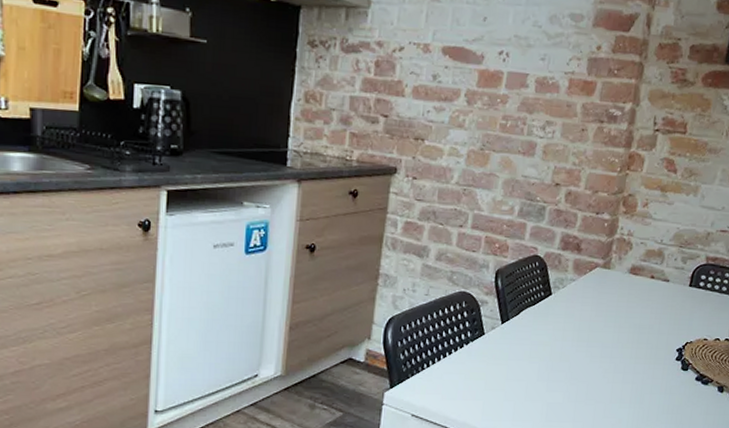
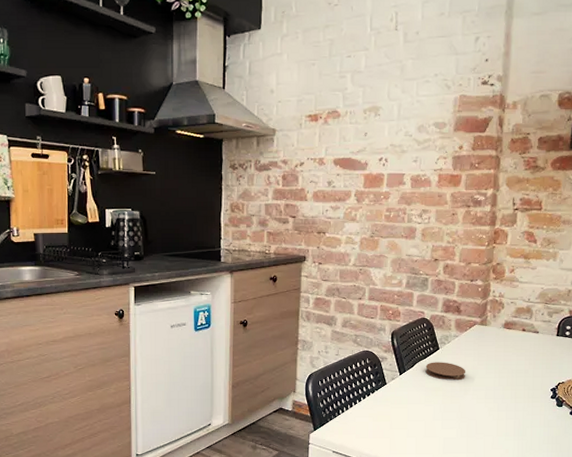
coaster: none [533,310,581,334] -> present [425,362,466,381]

